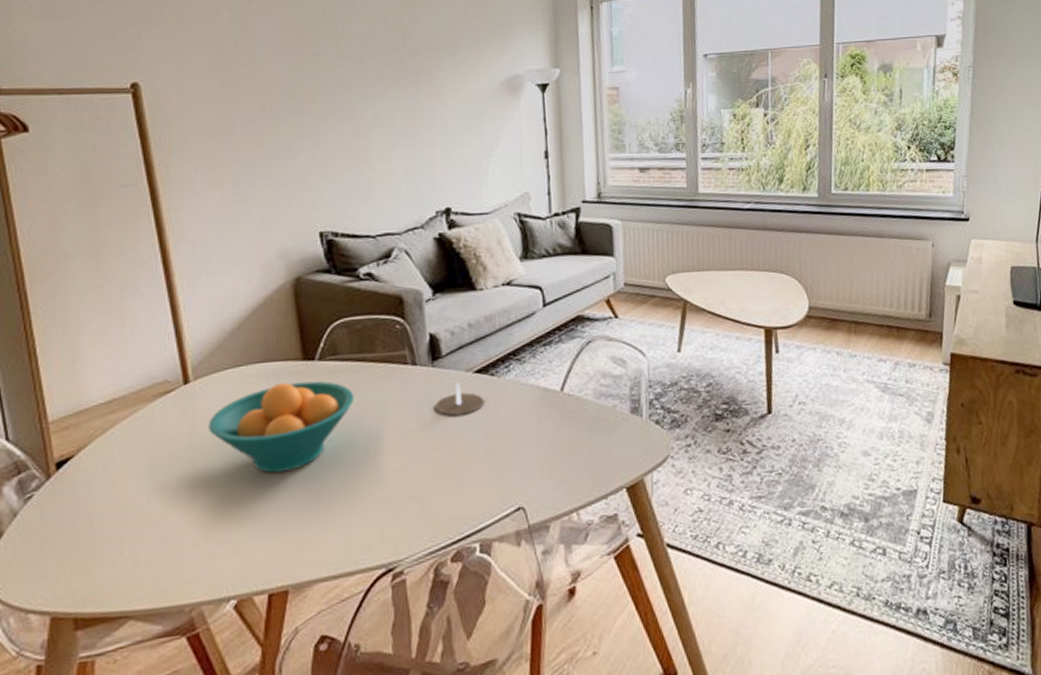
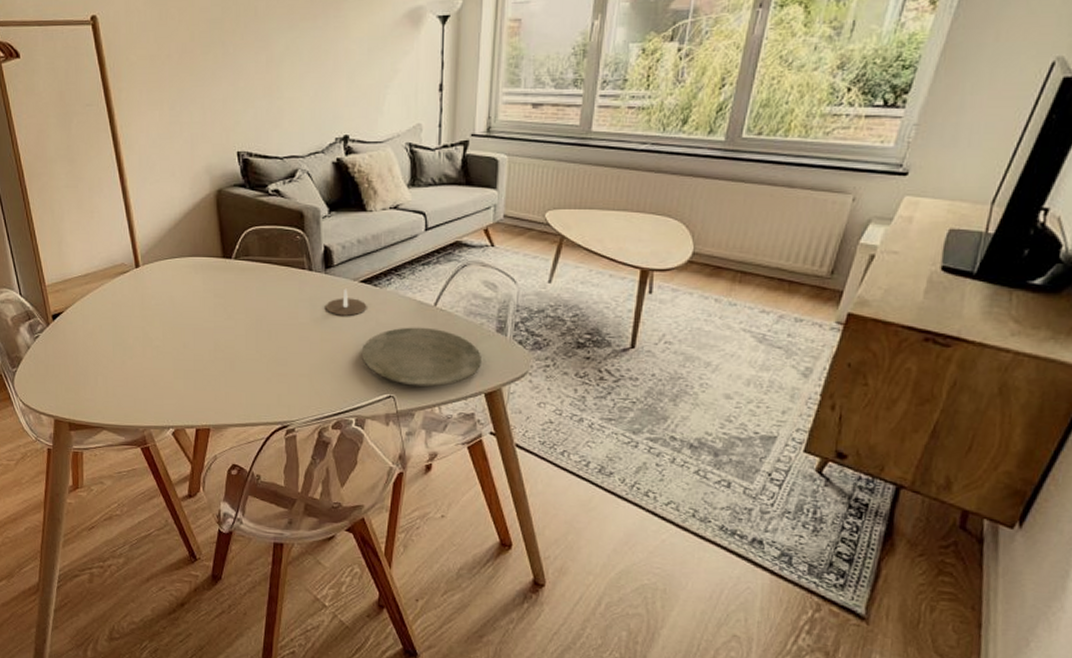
fruit bowl: present [208,380,354,473] -> none [153,275,261,343]
plate: none [481,417,619,492] -> present [361,327,481,387]

